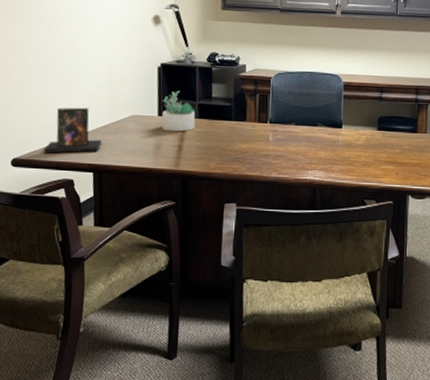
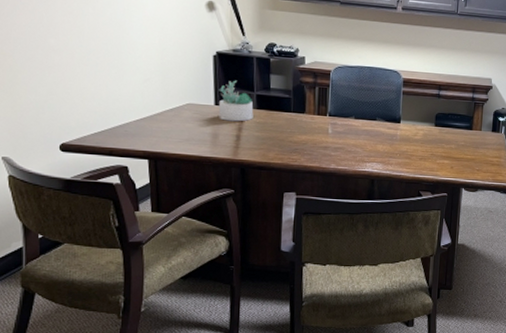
photo frame: present [43,107,101,154] -> none [93,93,156,140]

